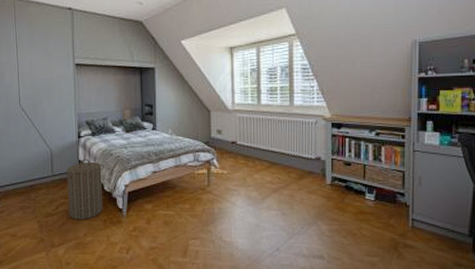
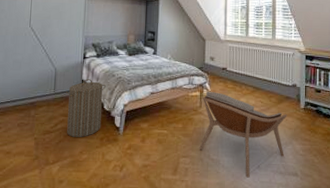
armchair: none [210,168,310,261] -> present [199,91,287,178]

